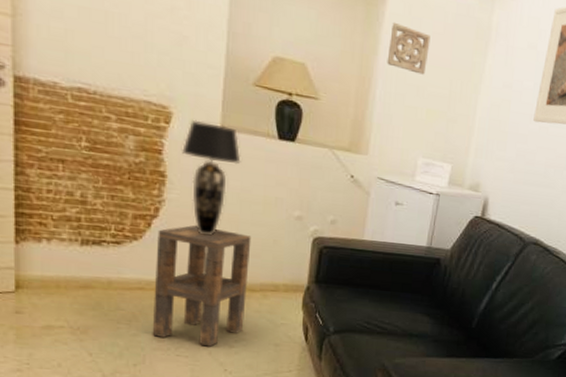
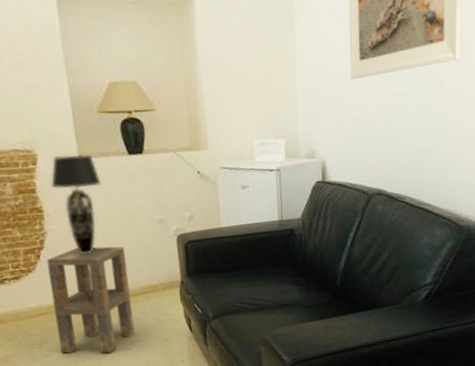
wall ornament: present [387,22,431,75] -> none [203,22,242,64]

